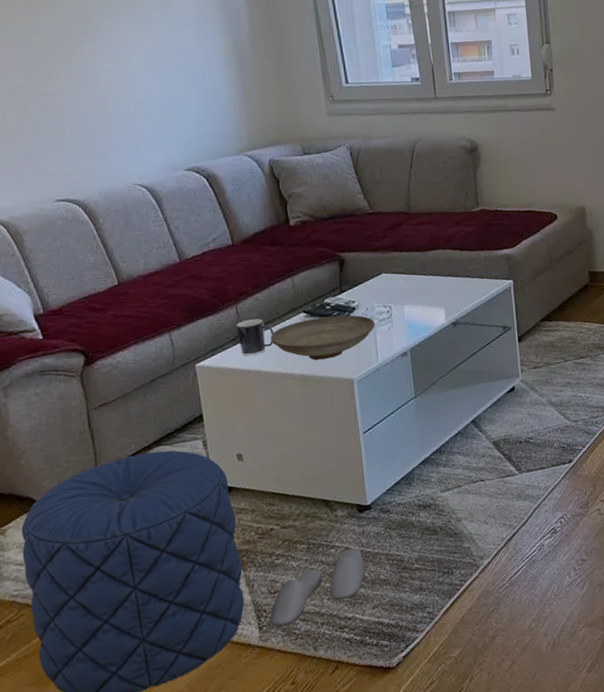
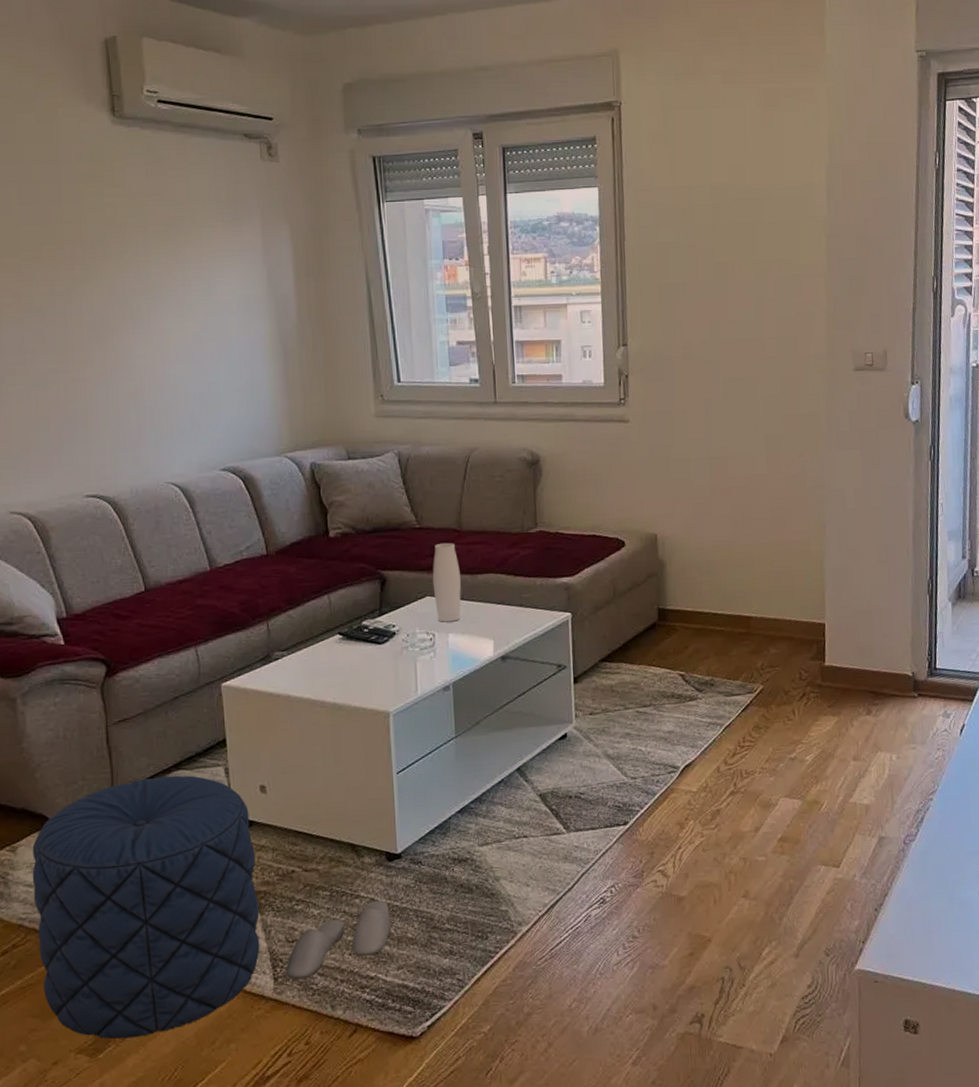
mug: present [235,318,274,357] -> none [266,637,306,679]
decorative bowl: present [270,315,375,360] -> none [302,639,416,689]
vase: none [386,224,414,296] -> present [432,542,462,623]

